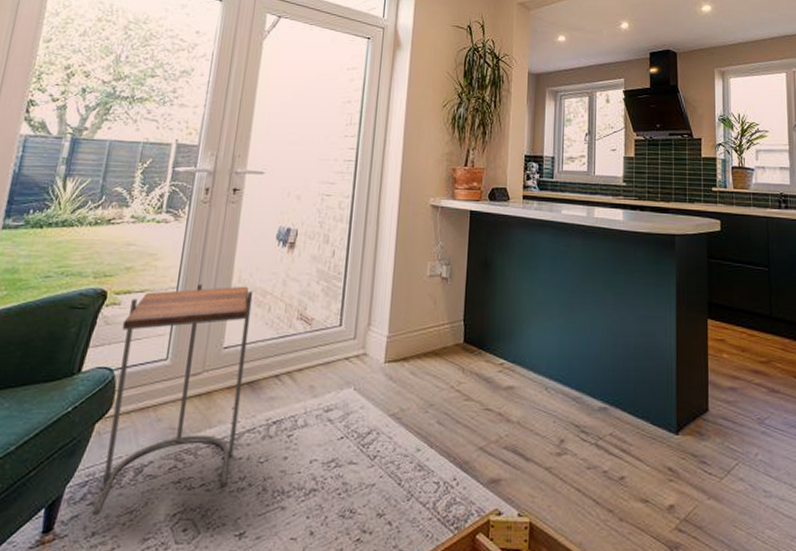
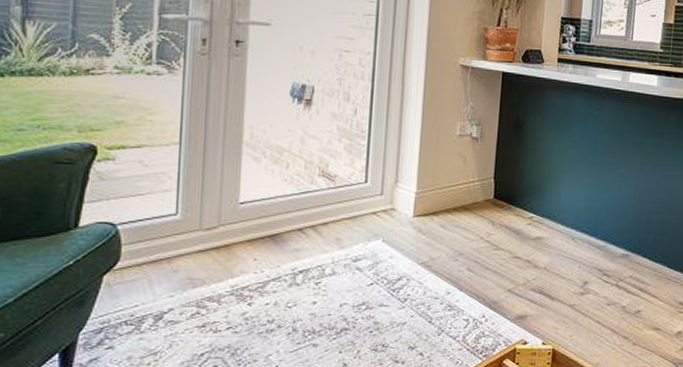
side table: present [91,283,254,515] -> none [112,139,268,357]

